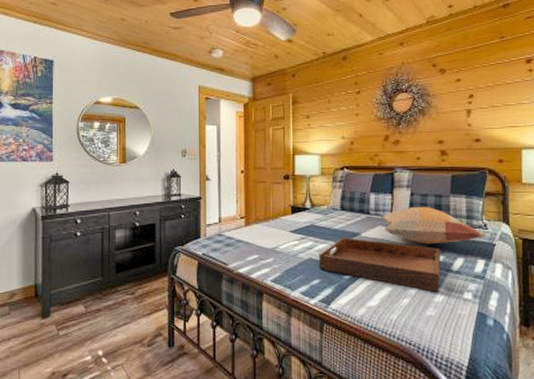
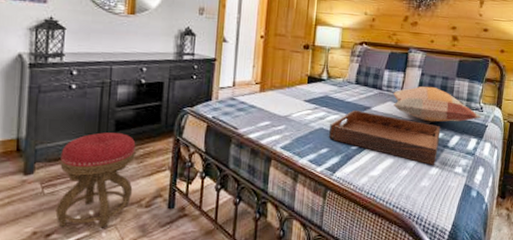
stool: none [70,275,135,368] -> present [55,132,136,228]

